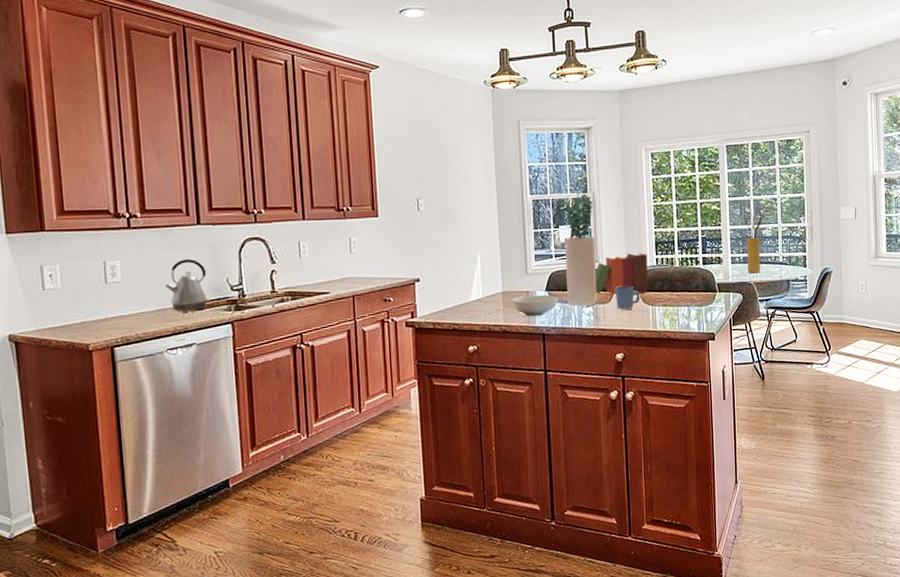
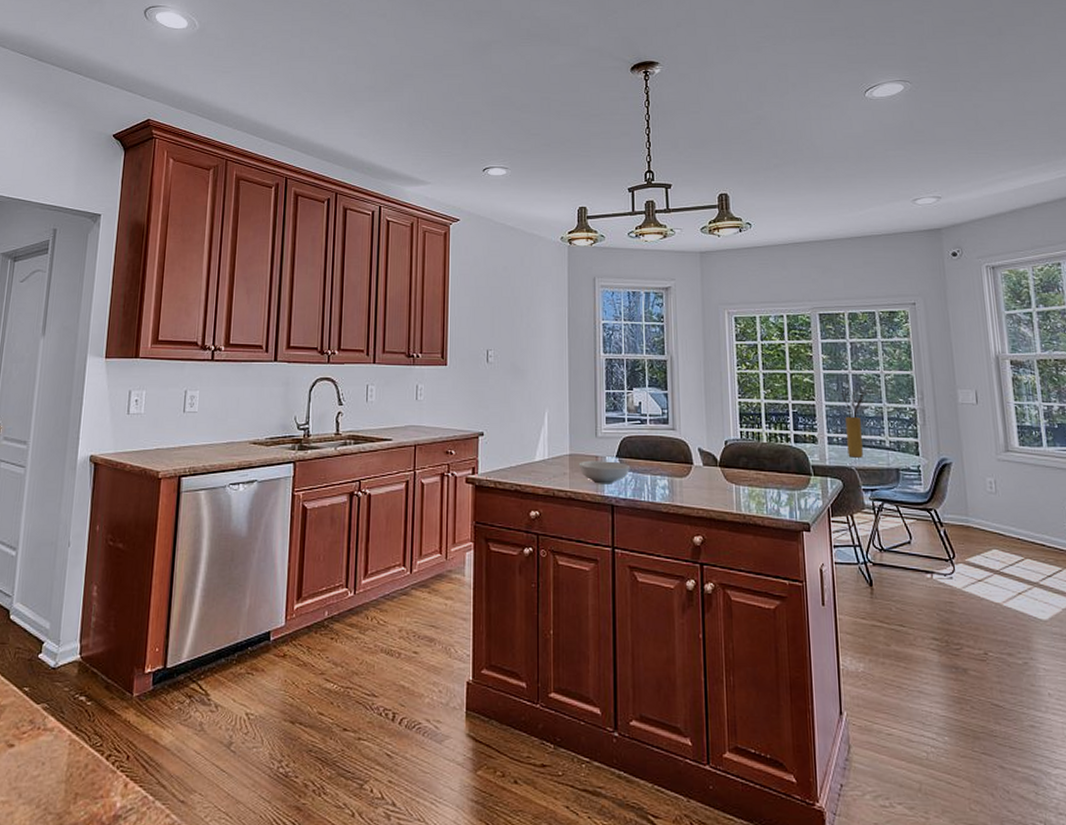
kettle: present [165,258,210,312] -> none [237,394,276,447]
vase: present [564,188,597,307] -> none [639,350,673,478]
books: present [594,253,648,295] -> none [671,423,732,470]
mug: present [614,286,640,310] -> none [693,459,722,486]

